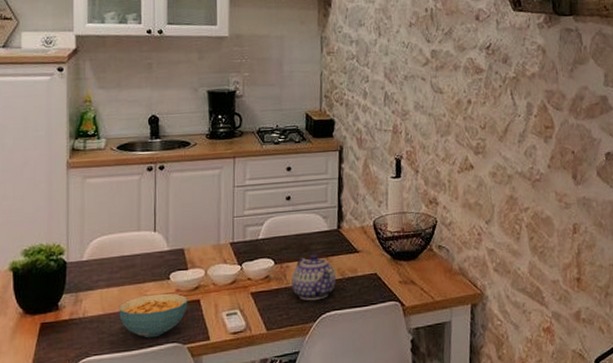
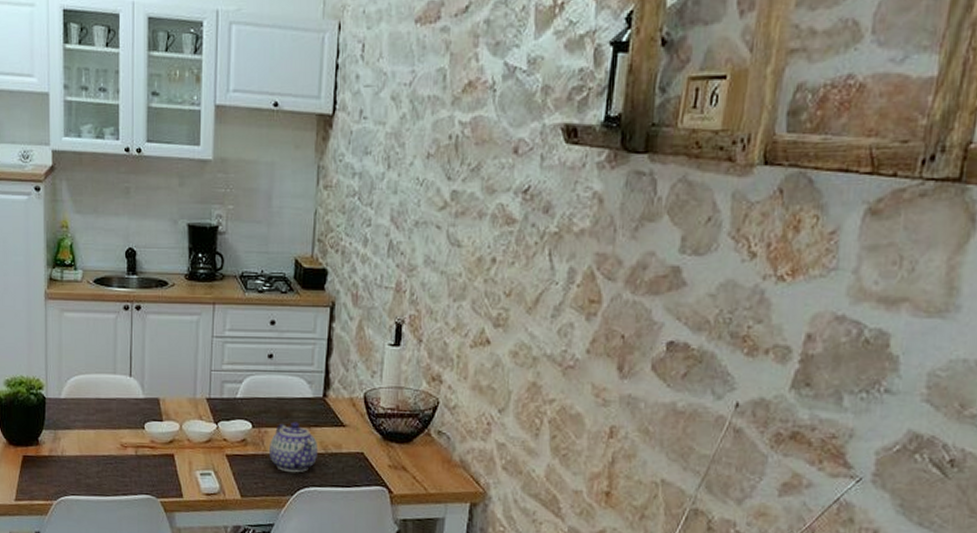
cereal bowl: present [119,293,188,339] -> none [95,442,162,487]

